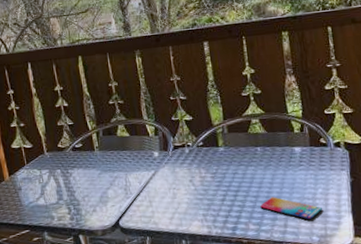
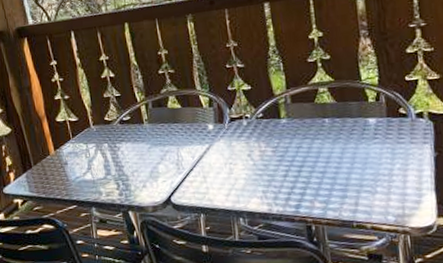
smartphone: present [260,197,322,220] -> none [328,172,400,198]

